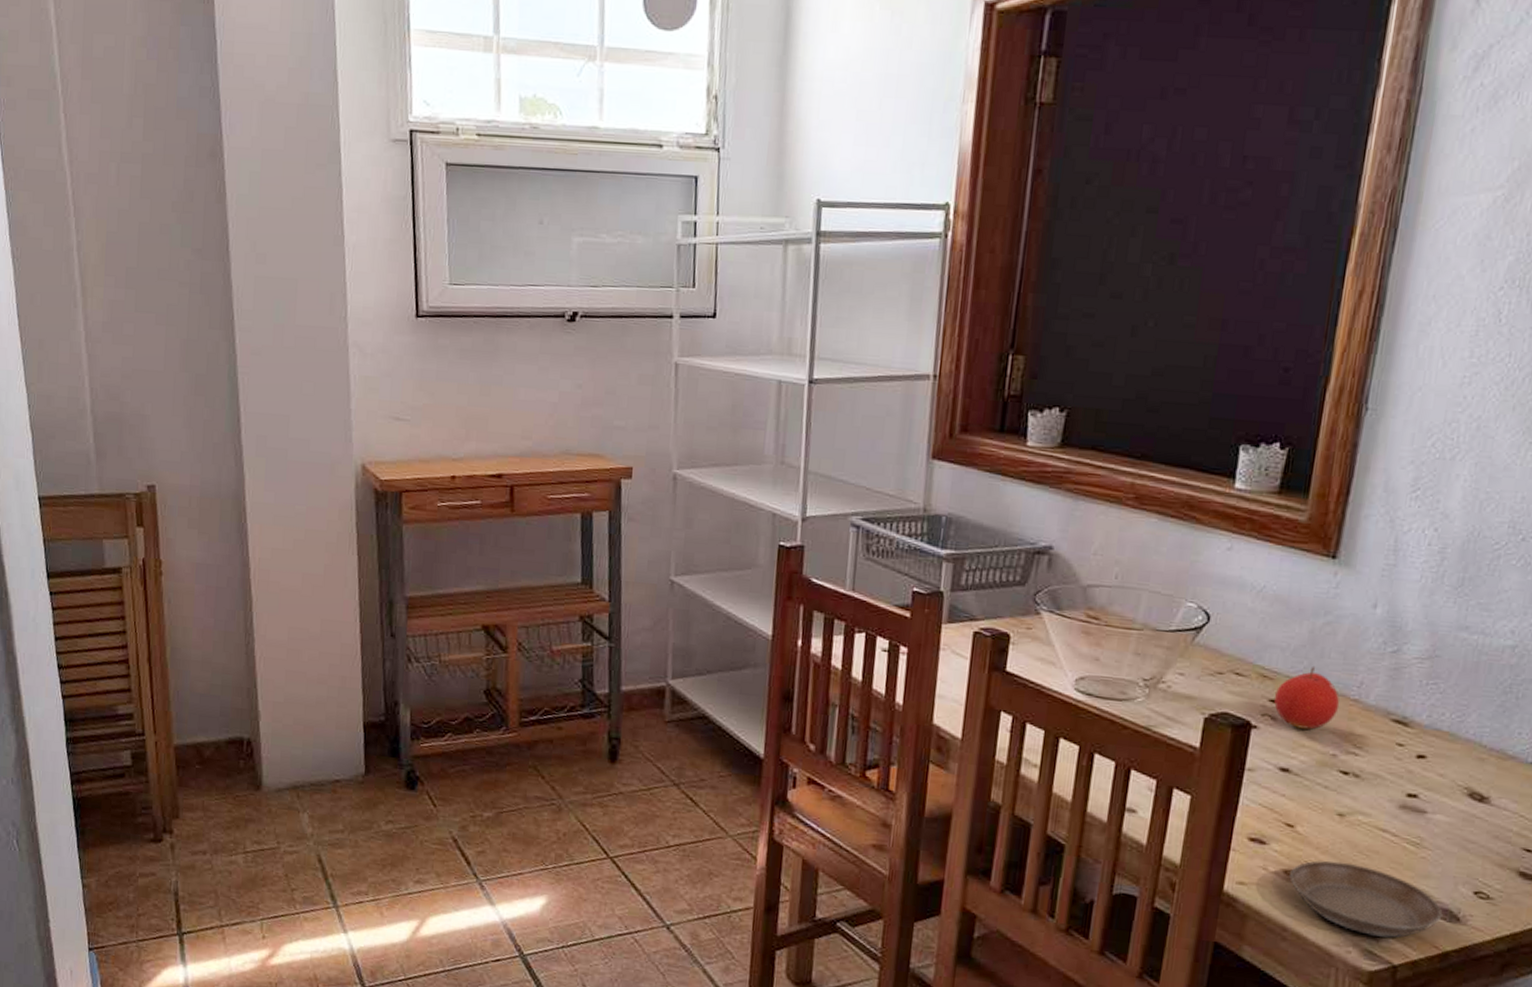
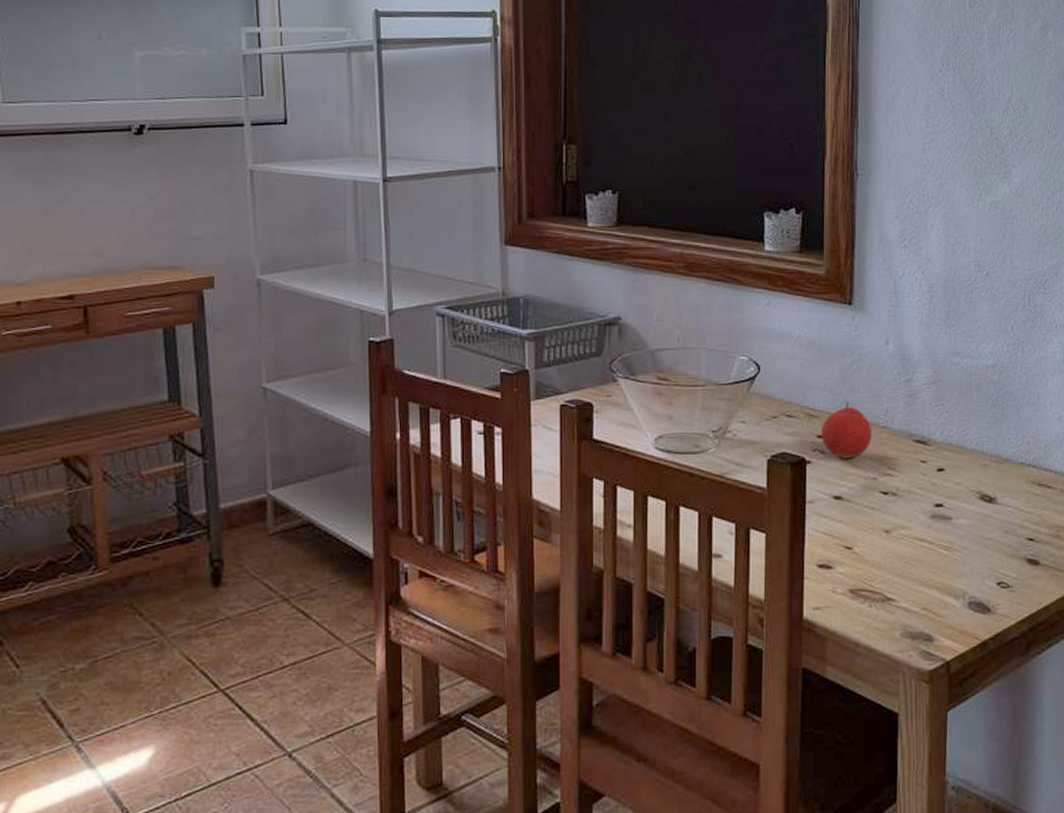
saucer: present [1289,860,1443,938] -> none [855,574,977,638]

